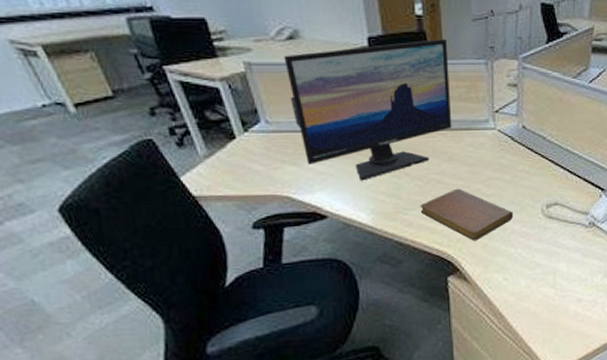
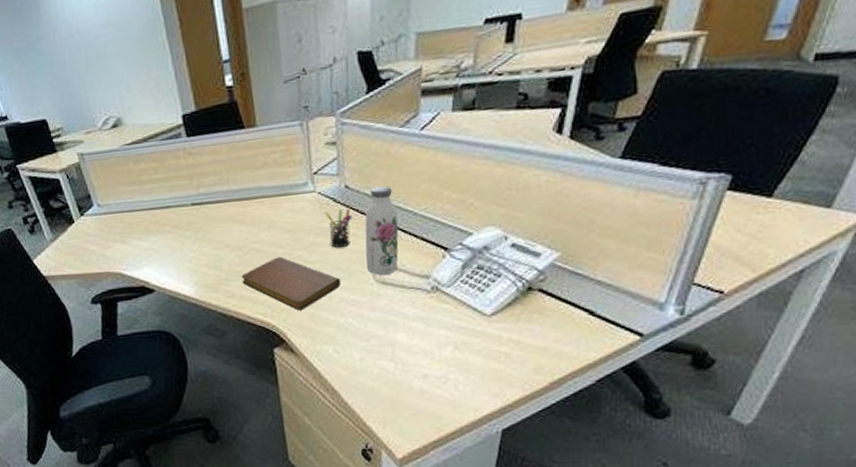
computer monitor: present [284,38,452,181] -> none [110,105,269,255]
pen holder: none [503,147,527,184] -> present [325,208,352,248]
water bottle: none [536,129,566,211] -> present [365,185,399,276]

